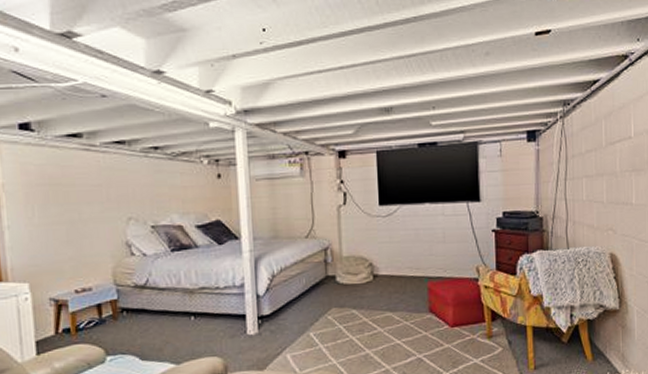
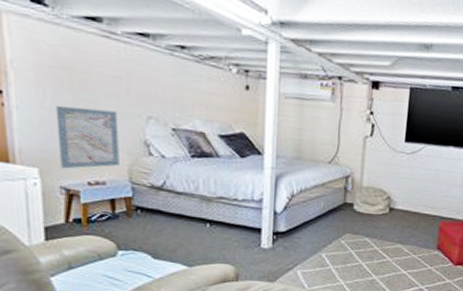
wall art: none [43,217,104,280] -> present [55,105,119,169]

